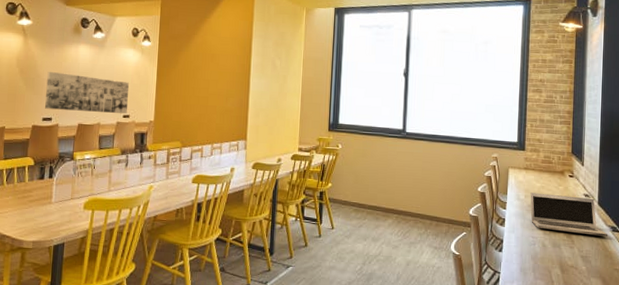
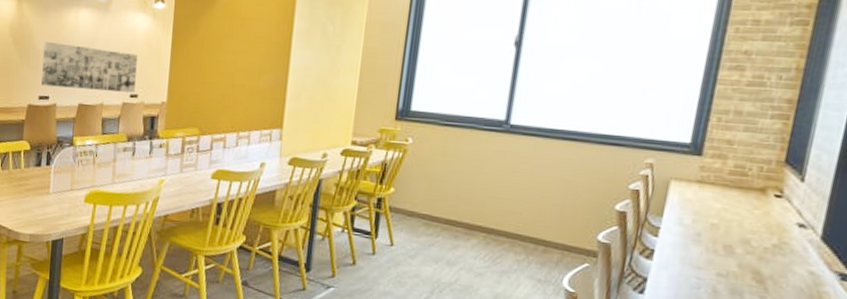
laptop: present [530,192,608,236] -> none [698,216,832,287]

